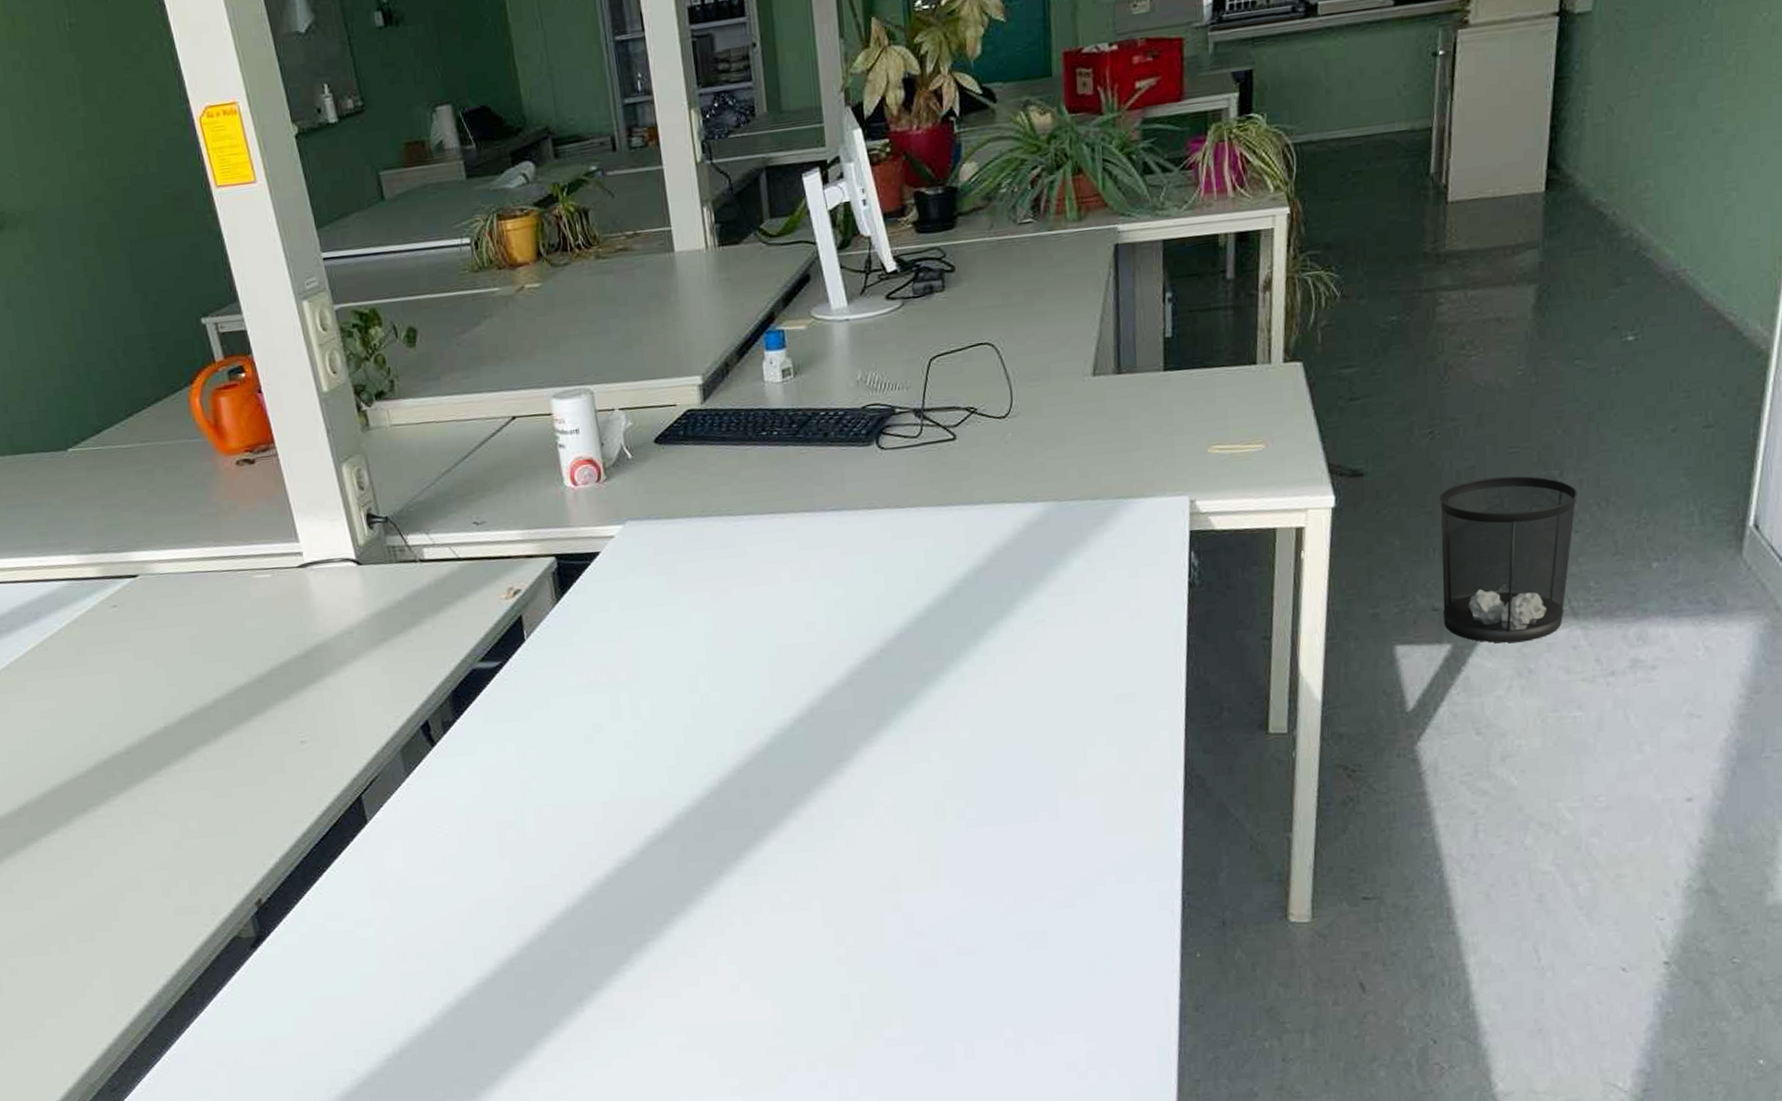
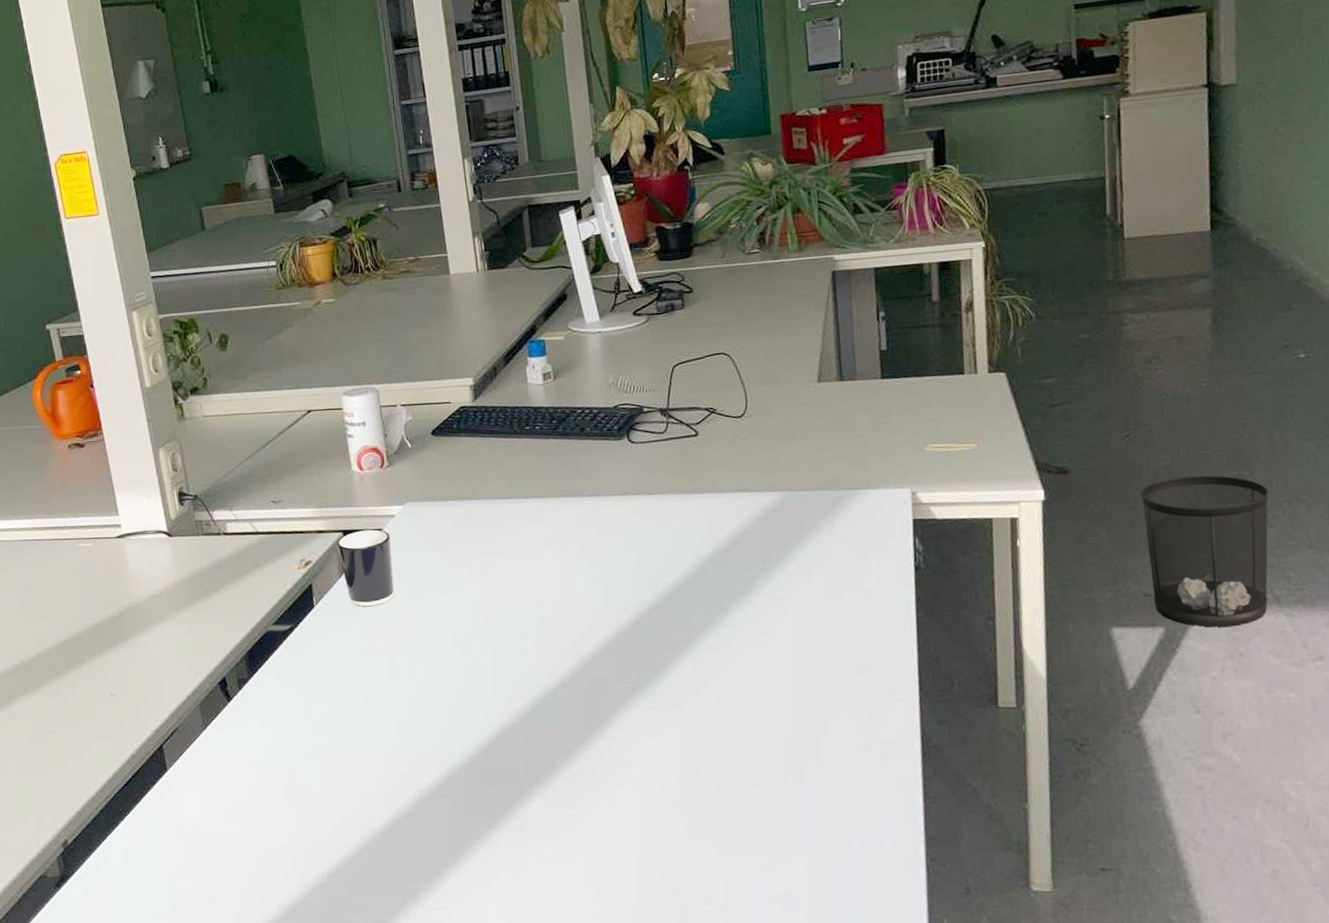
mug: none [548,552,615,640] -> present [336,529,395,607]

